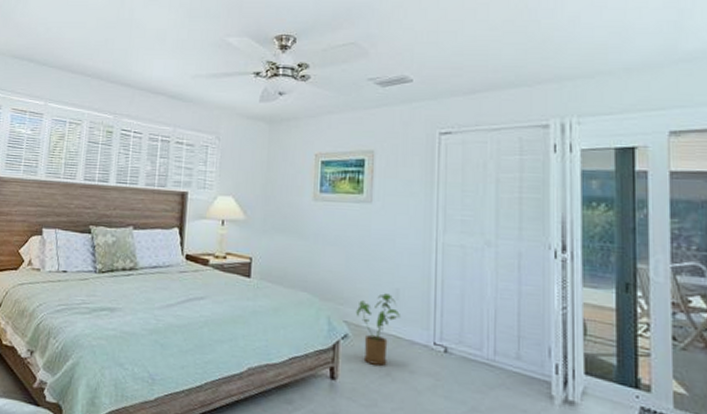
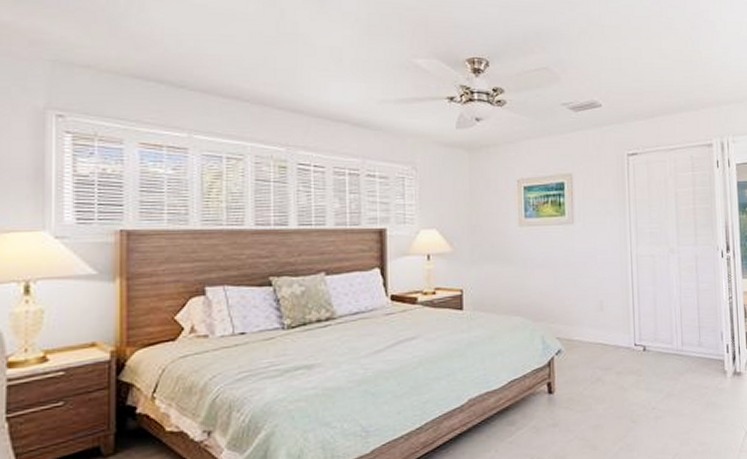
house plant: present [355,293,400,366] -> none [566,306,605,373]

